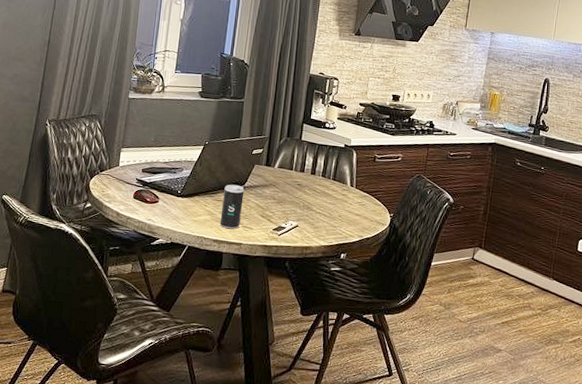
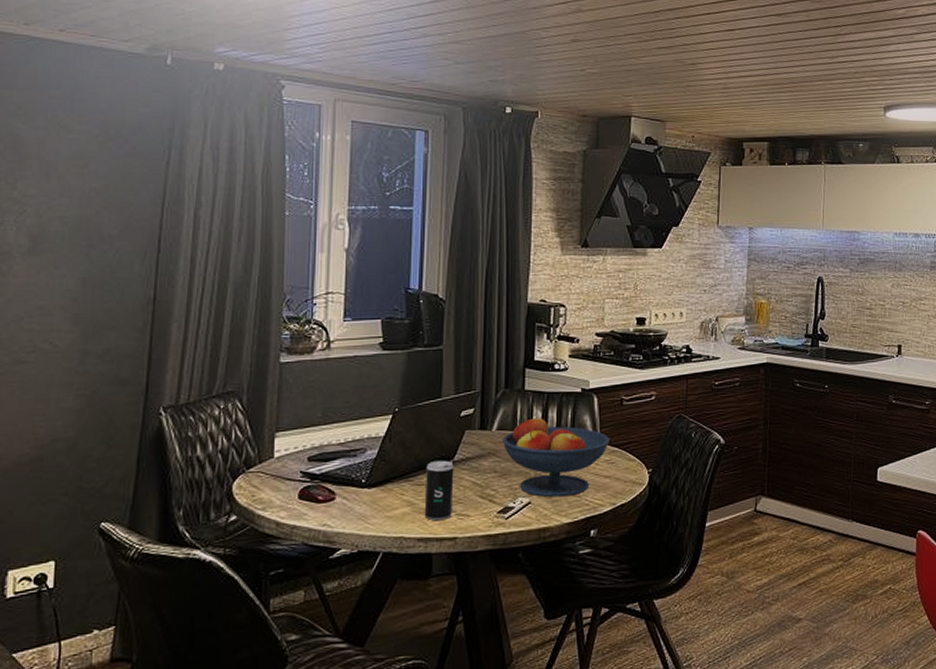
fruit bowl: none [281,161,362,226] -> present [502,417,609,498]

